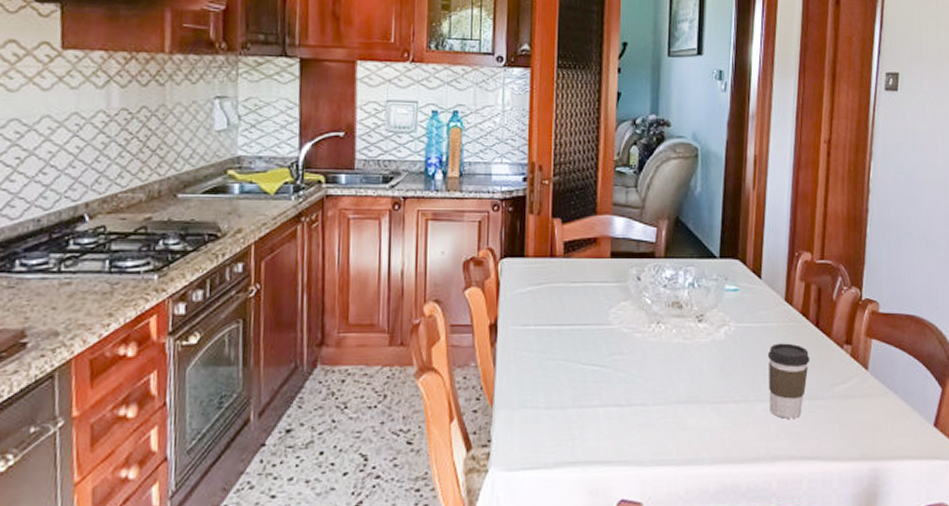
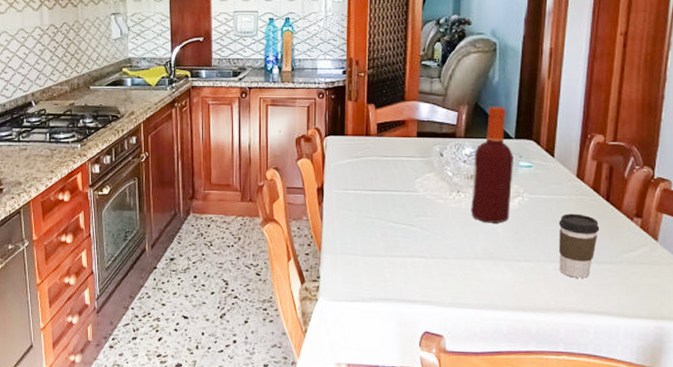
bottle: none [672,220,718,359] -> present [471,106,513,223]

